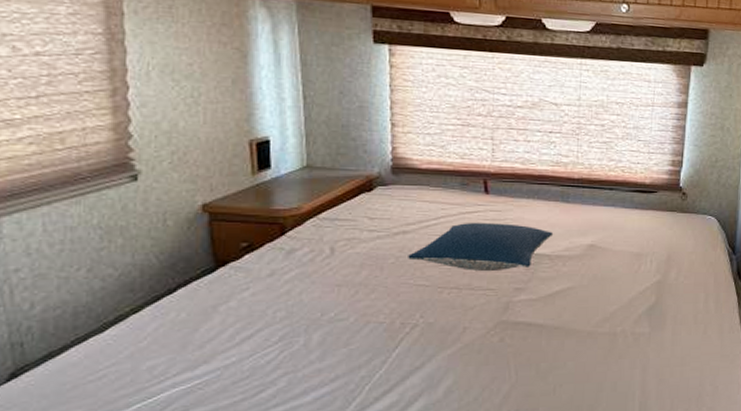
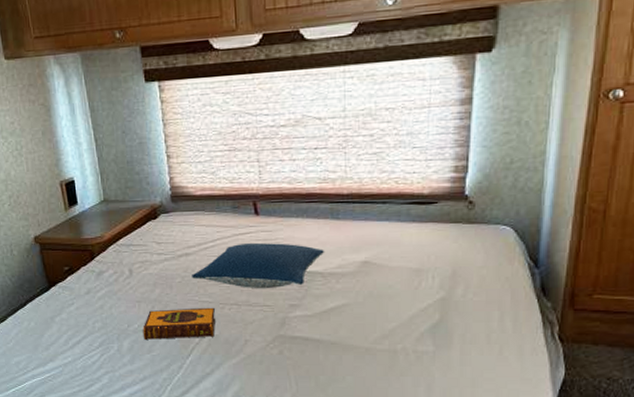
hardback book: none [340,291,432,332] -> present [143,307,215,341]

